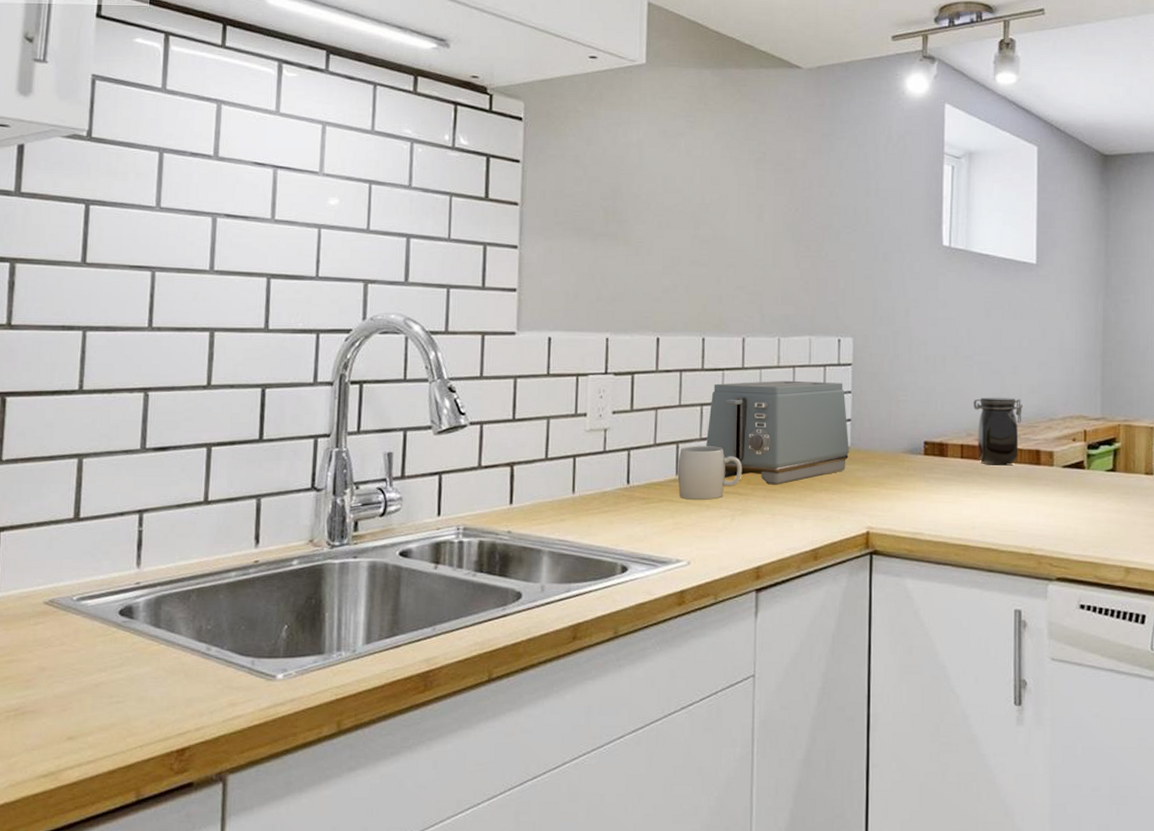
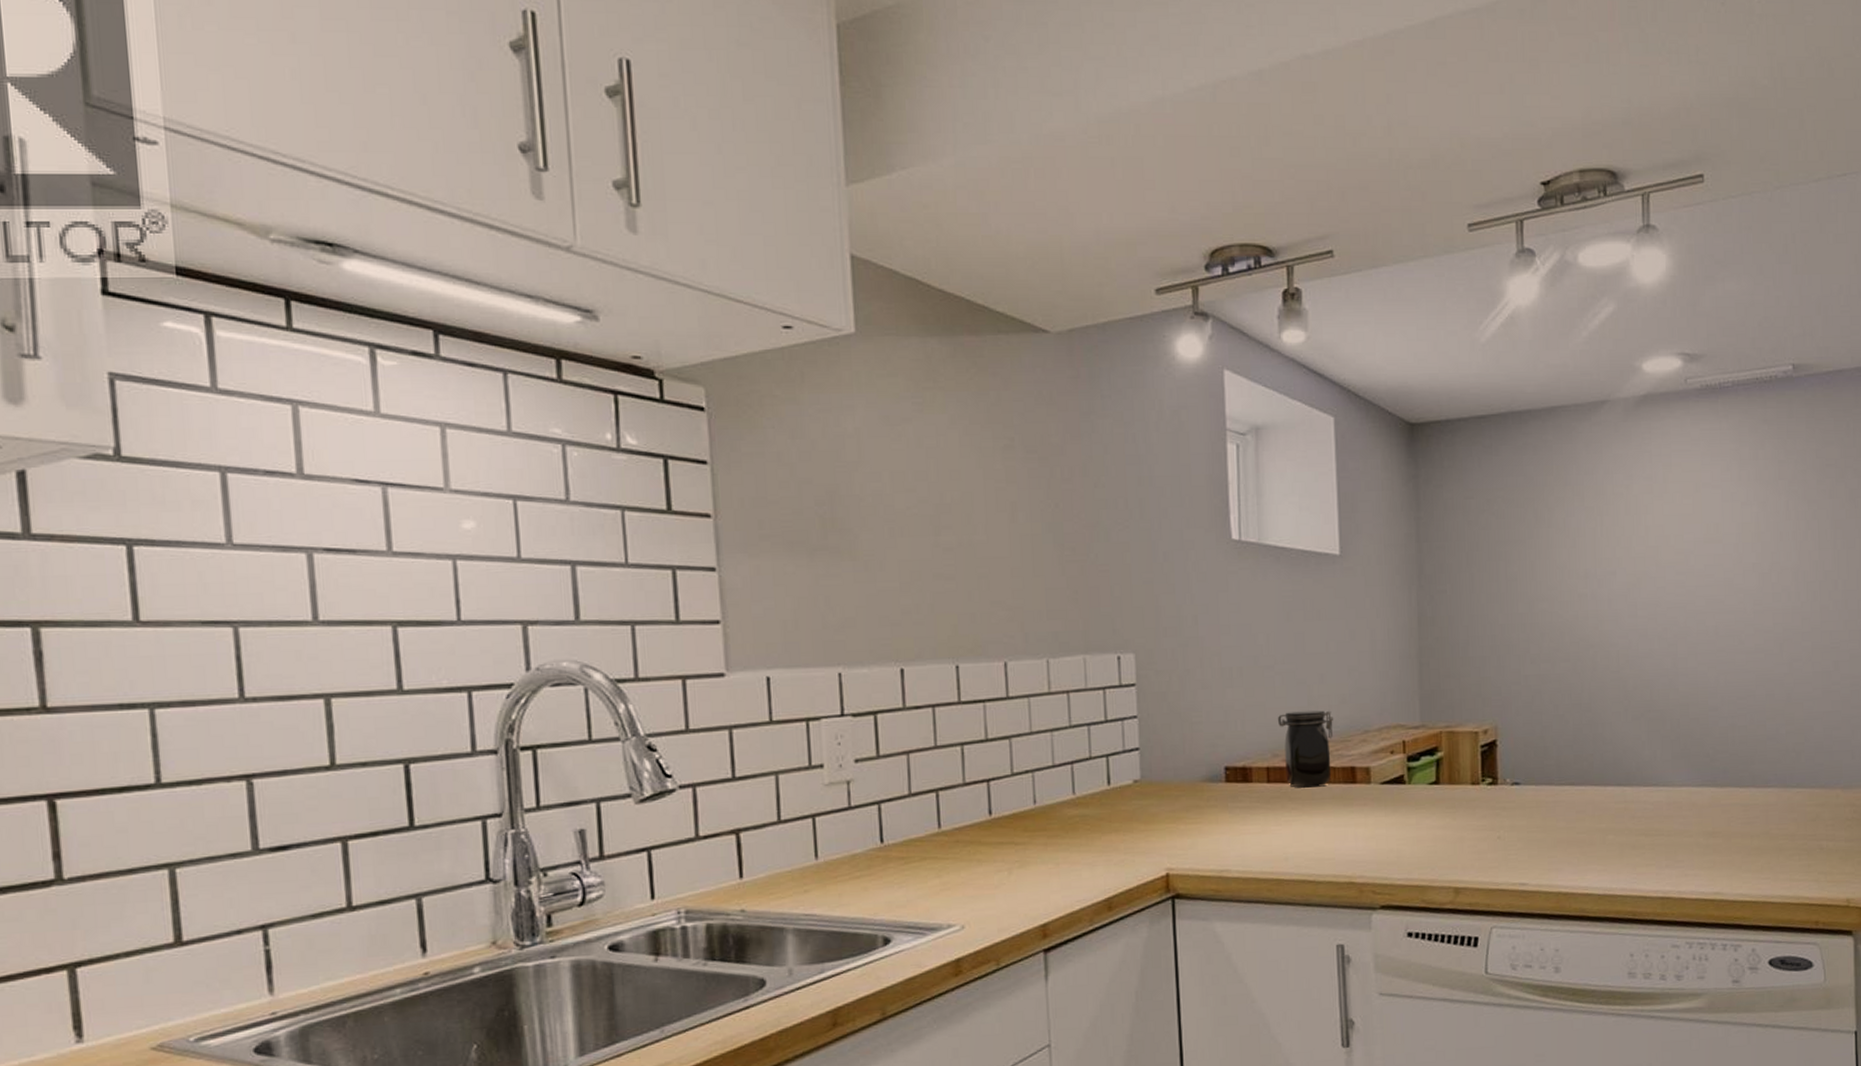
mug: present [677,446,743,501] -> none [939,791,1017,856]
toaster: present [706,380,849,485] -> none [971,707,1140,830]

